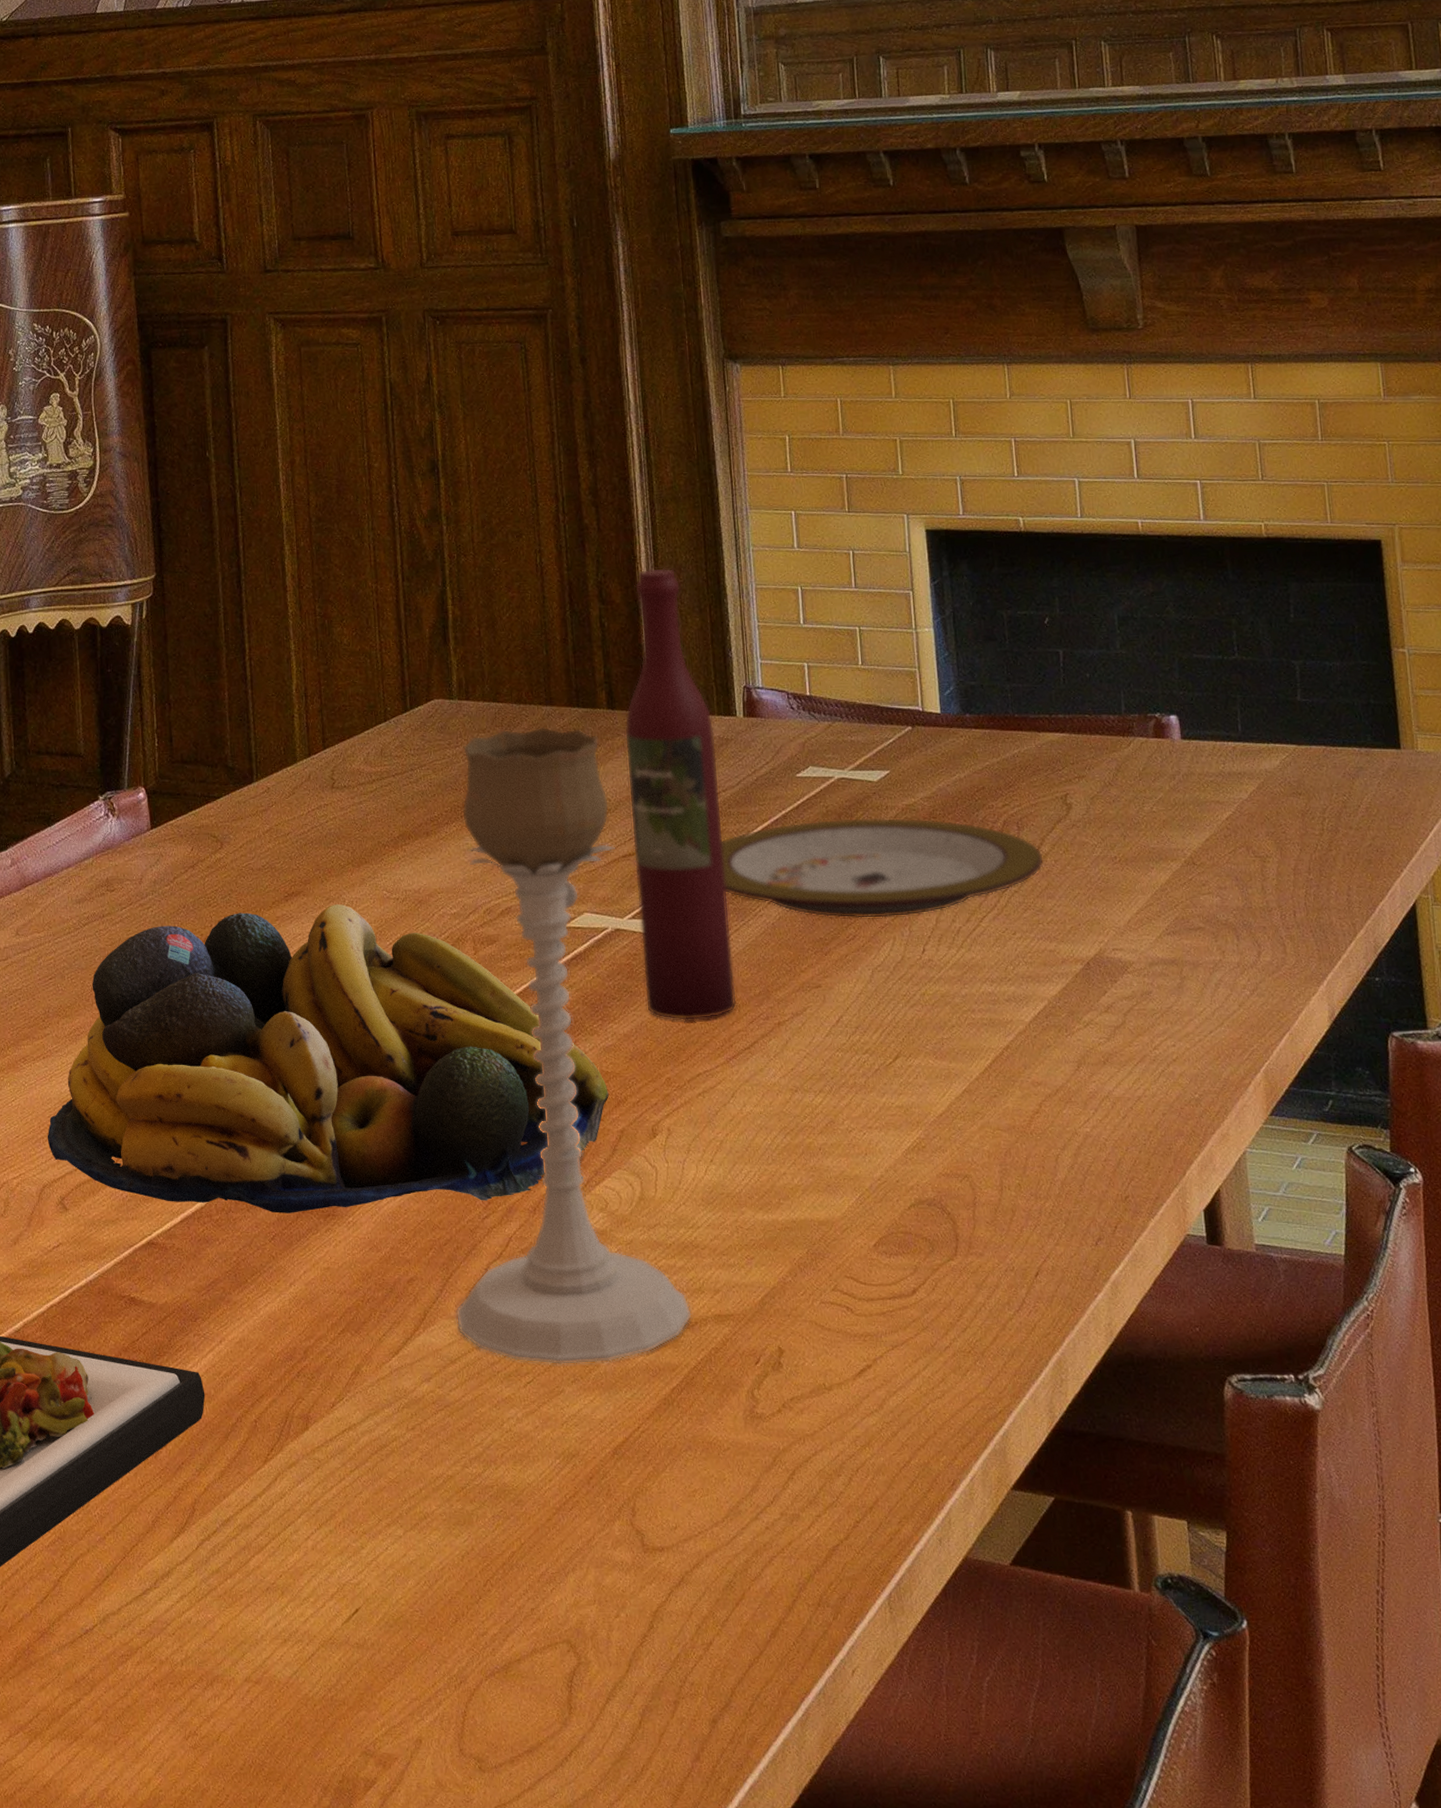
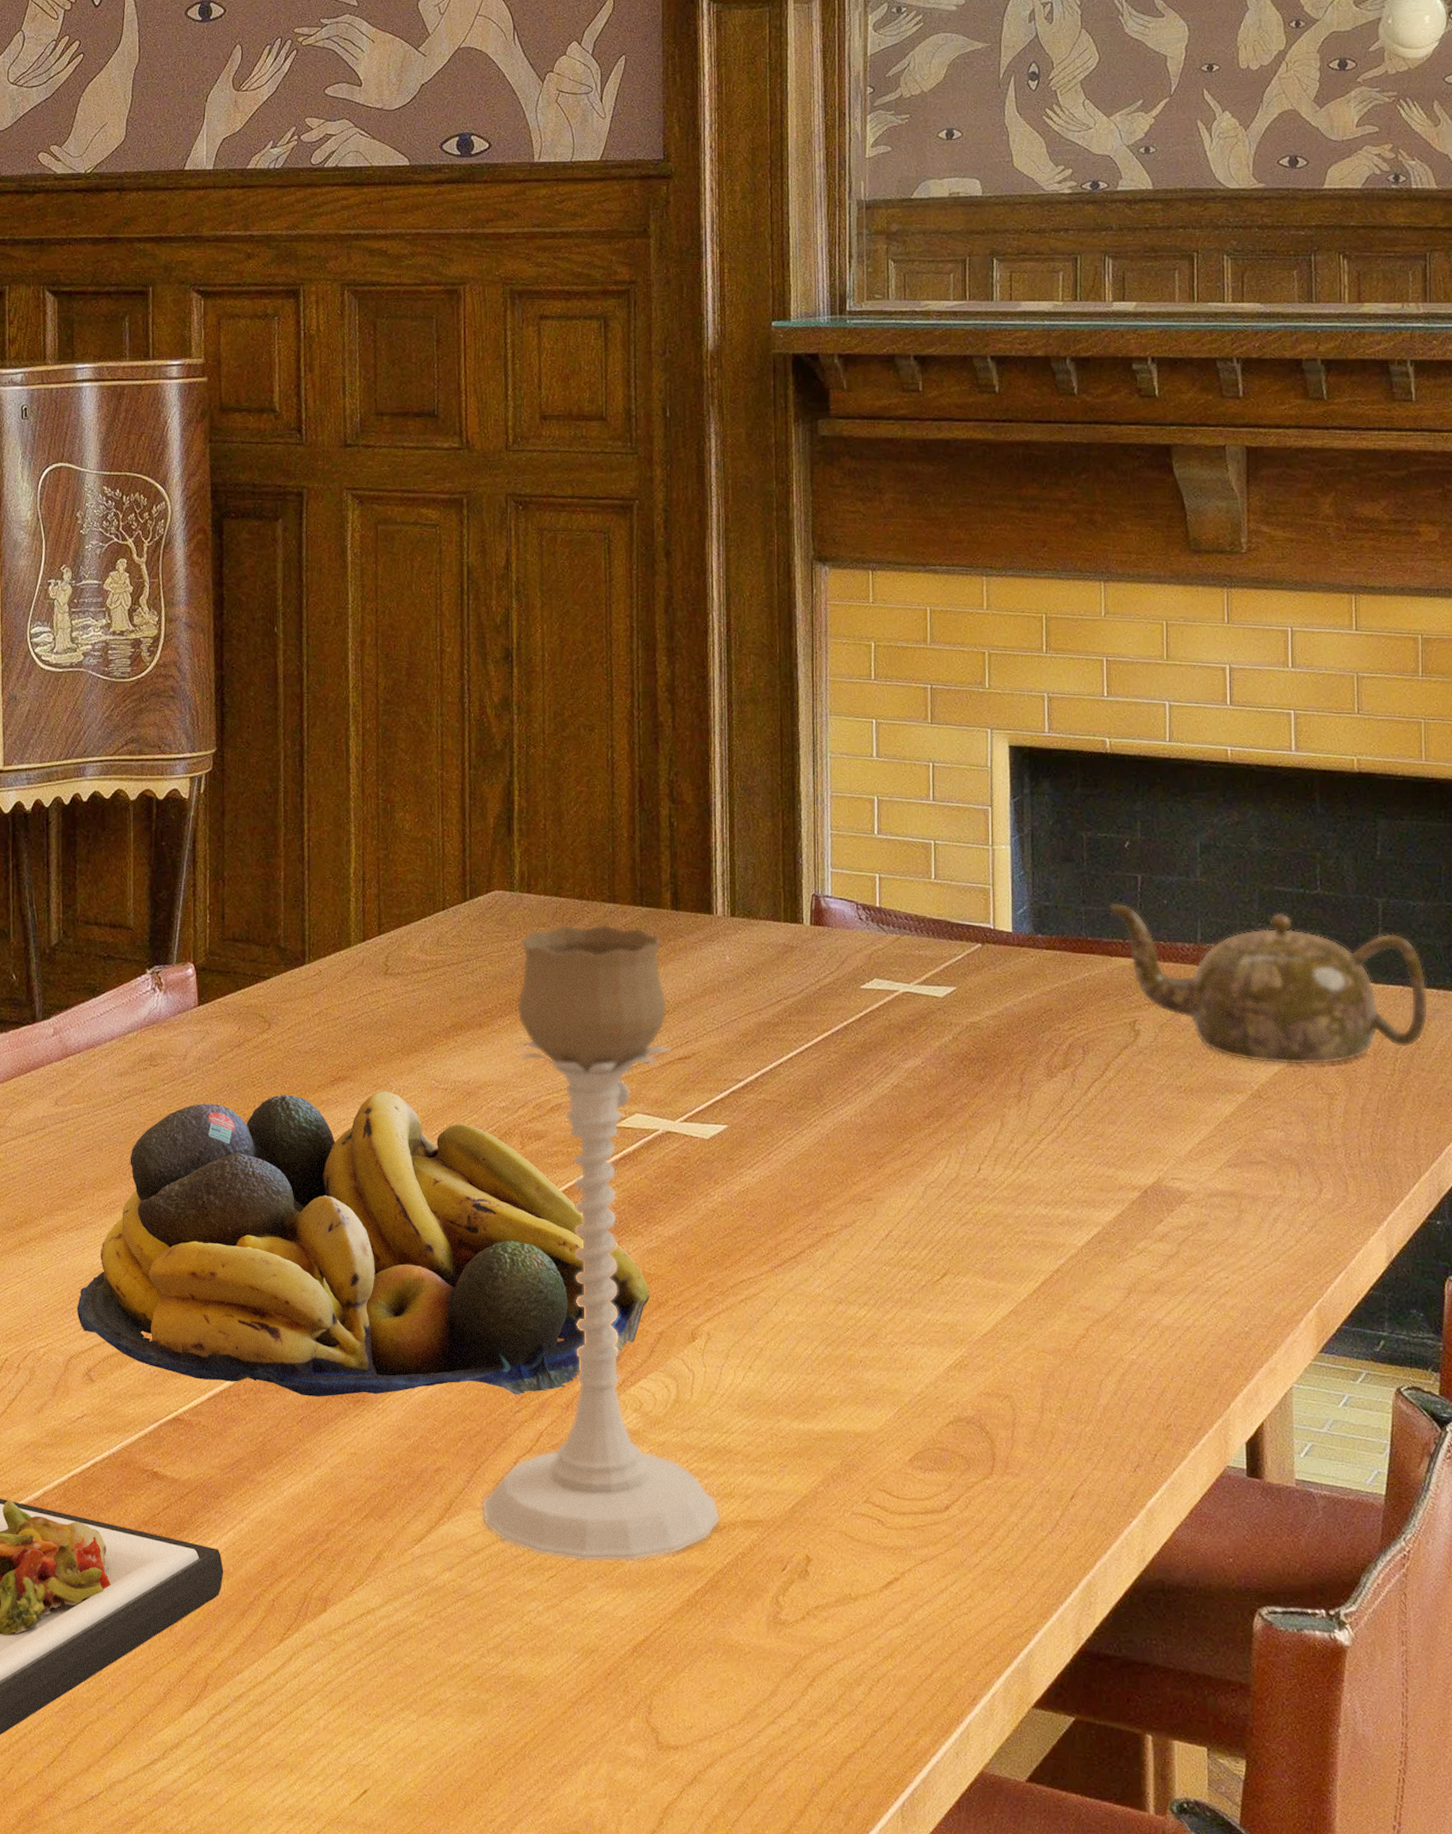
wine bottle: present [624,568,737,1020] -> none [687,770,785,1227]
plate: present [721,817,1045,919] -> none [779,1032,1108,1135]
teapot: none [1033,679,1352,830] -> present [1108,903,1429,1065]

